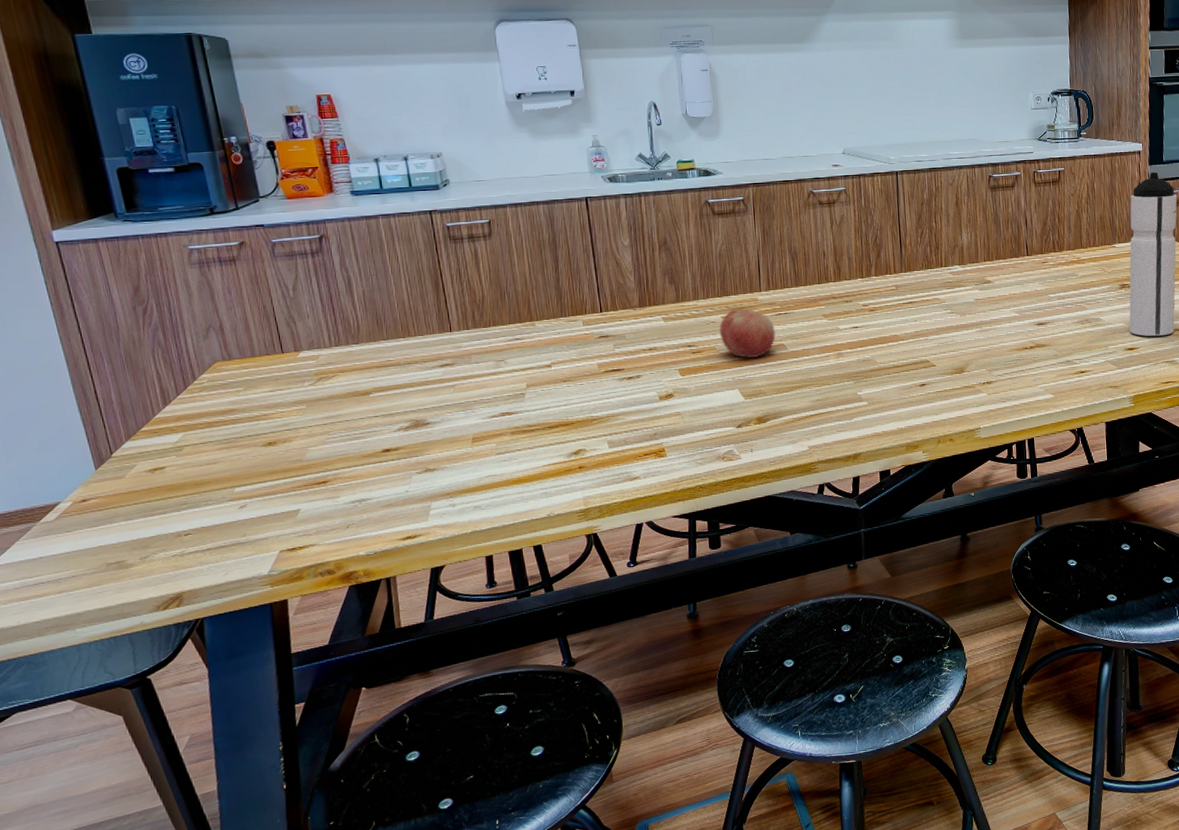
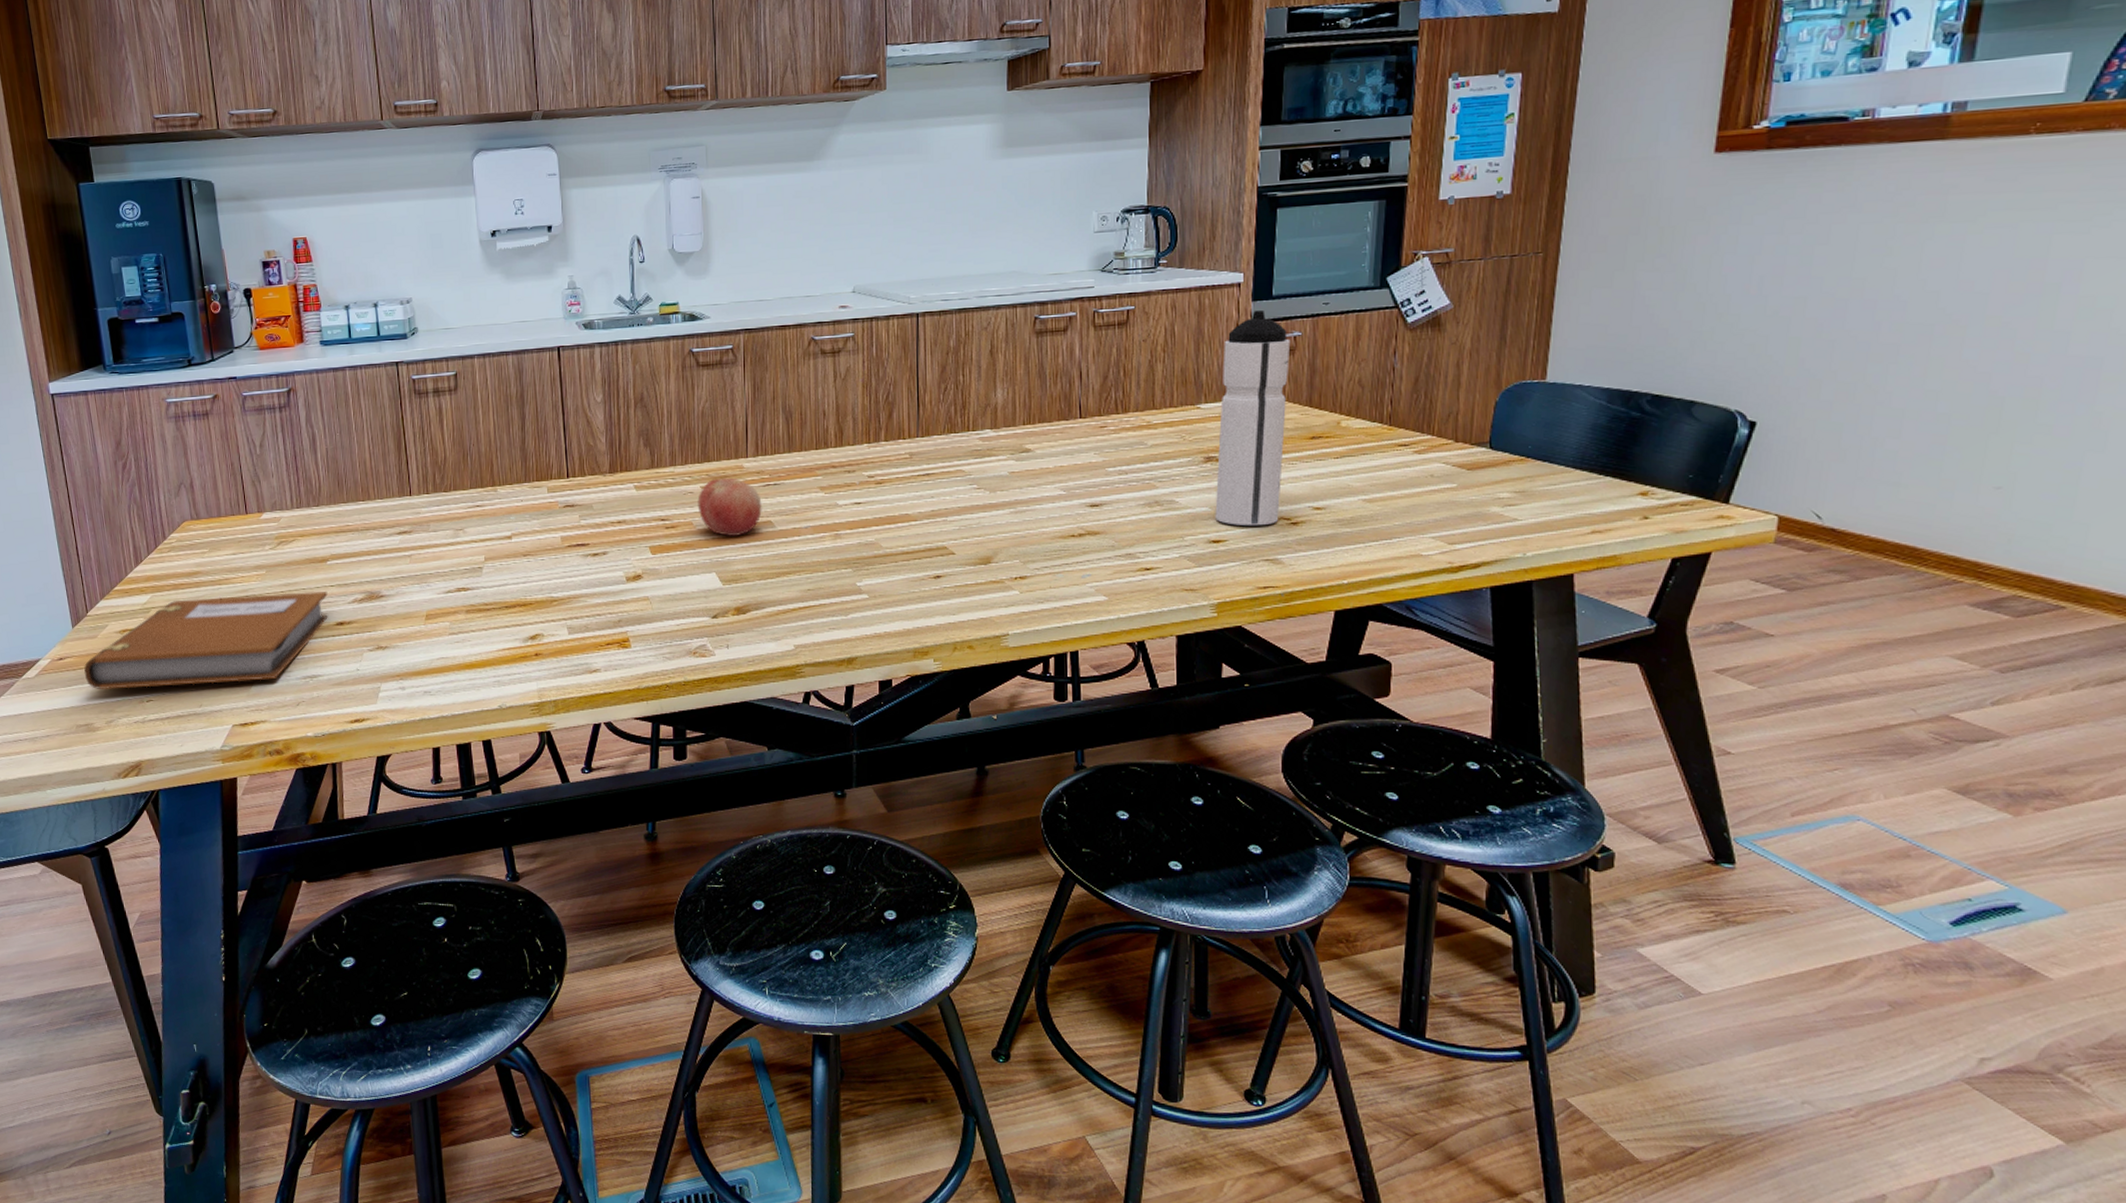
notebook: none [111,422,374,527] -> present [84,592,328,689]

